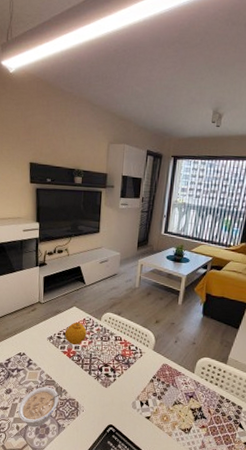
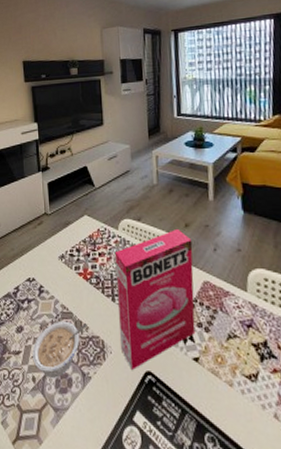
fruit: present [64,322,87,345] -> none [77,234,104,263]
cereal box: none [91,323,160,423] -> present [114,228,196,370]

